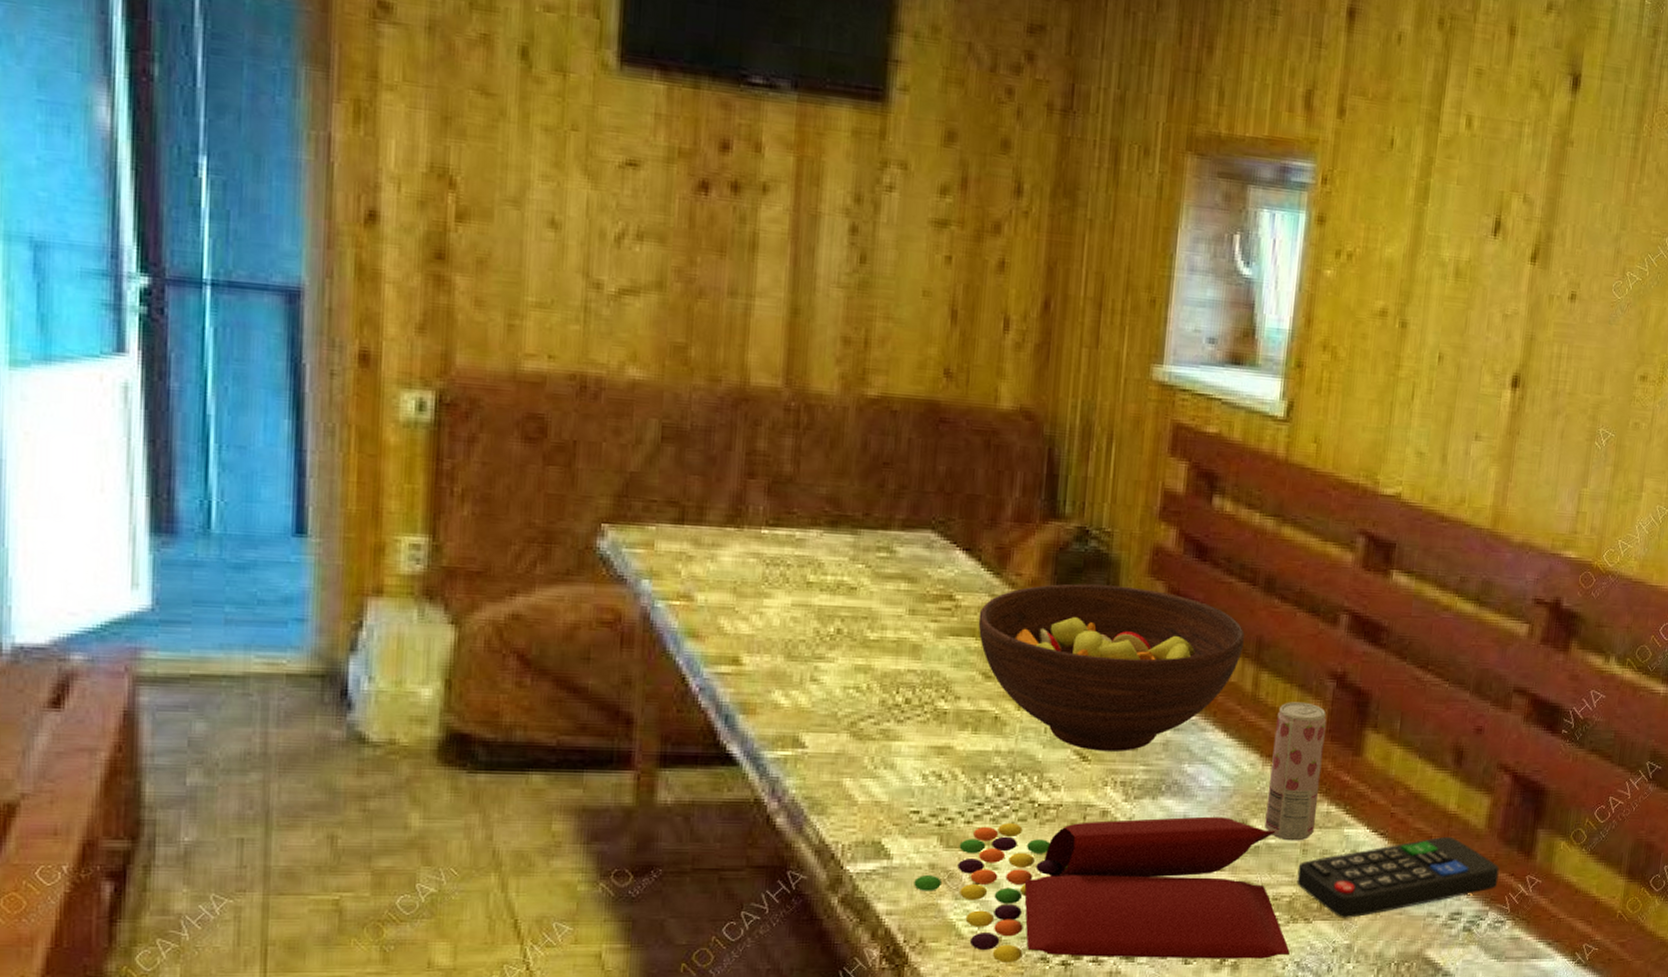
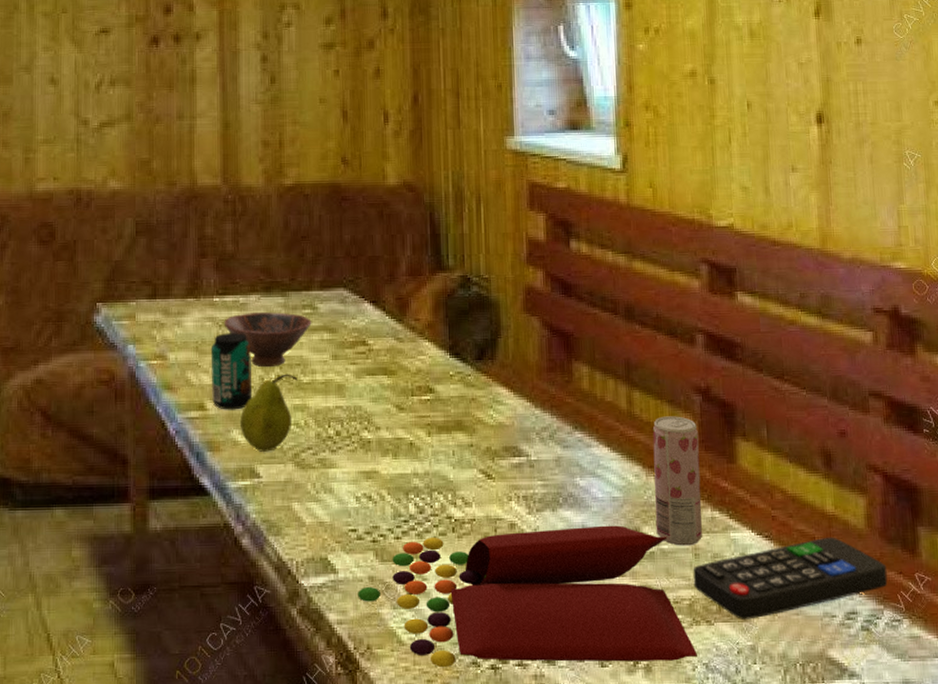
beverage can: none [750,573,806,667] -> present [210,333,253,410]
bowl: none [772,551,887,619] -> present [224,312,312,368]
fruit: none [784,627,862,718] -> present [239,374,297,452]
fruit bowl: present [978,583,1244,752] -> none [388,323,614,469]

